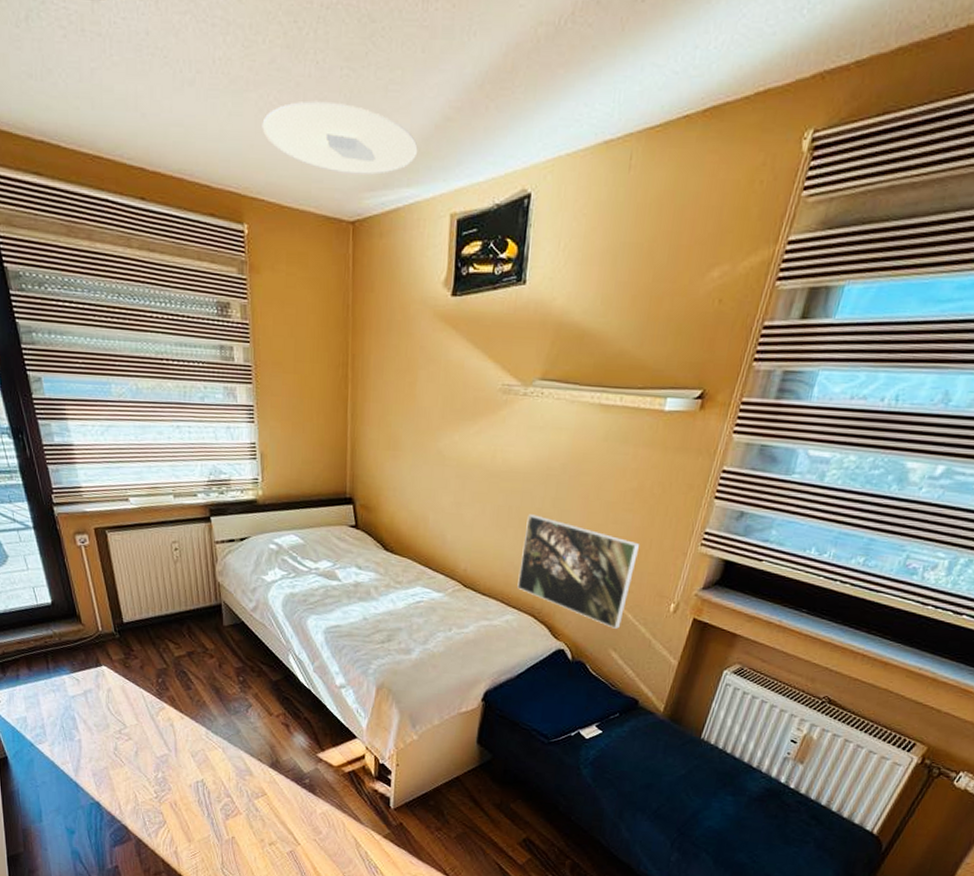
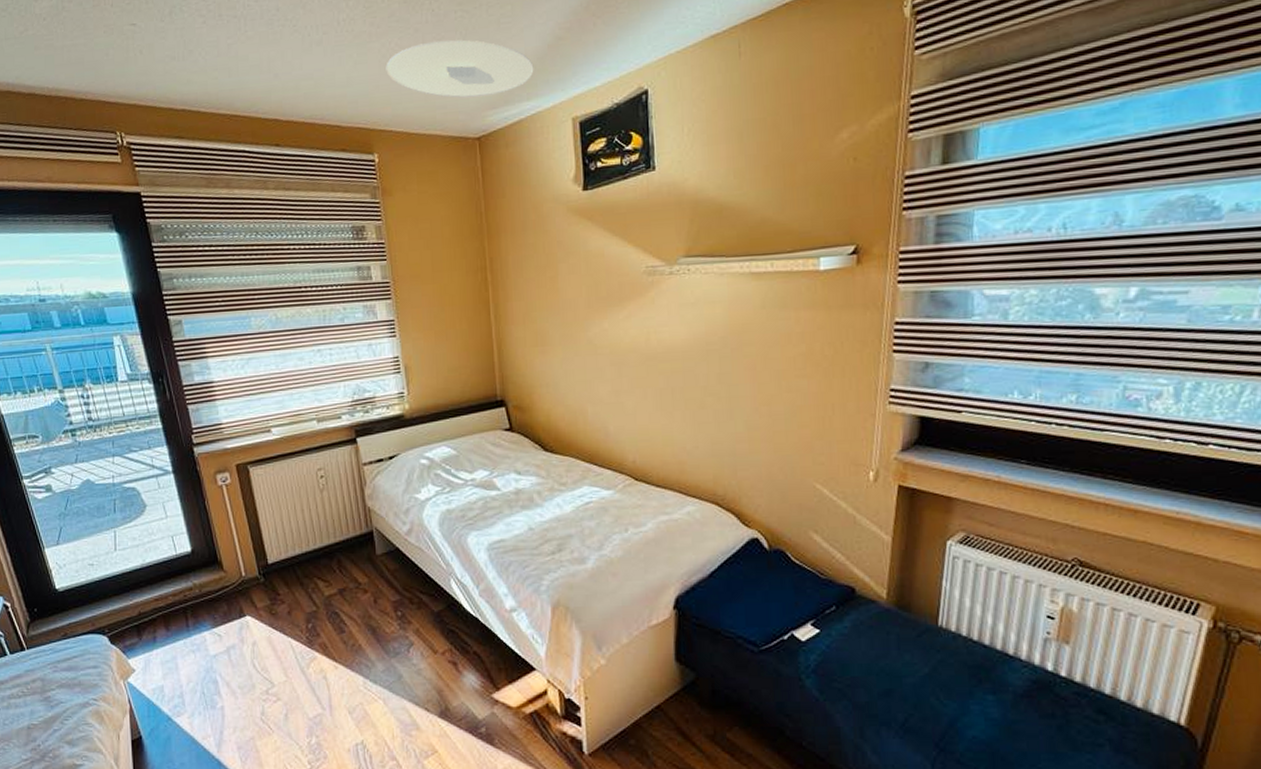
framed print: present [517,514,640,629] -> none [693,393,822,507]

